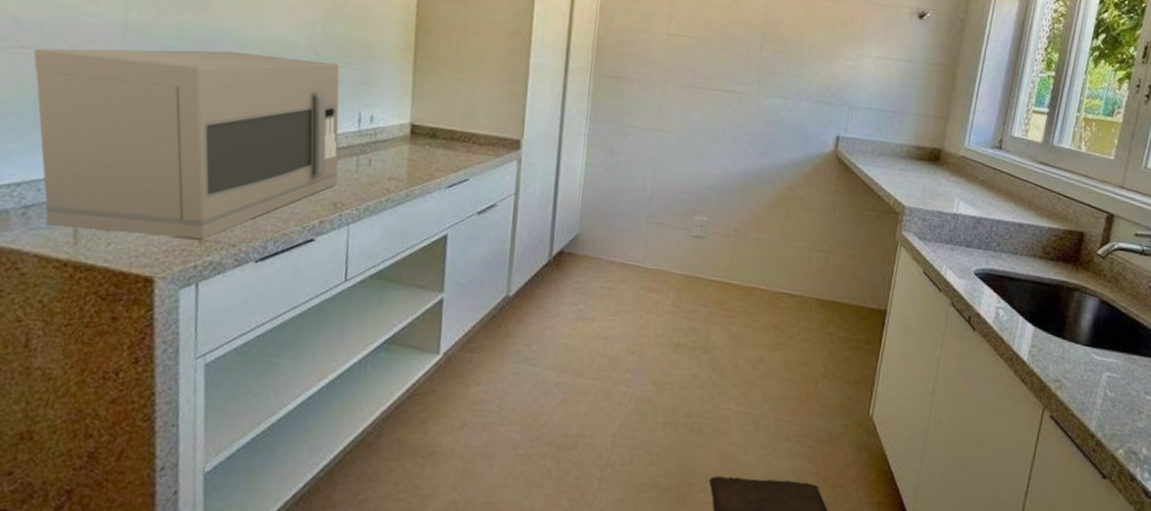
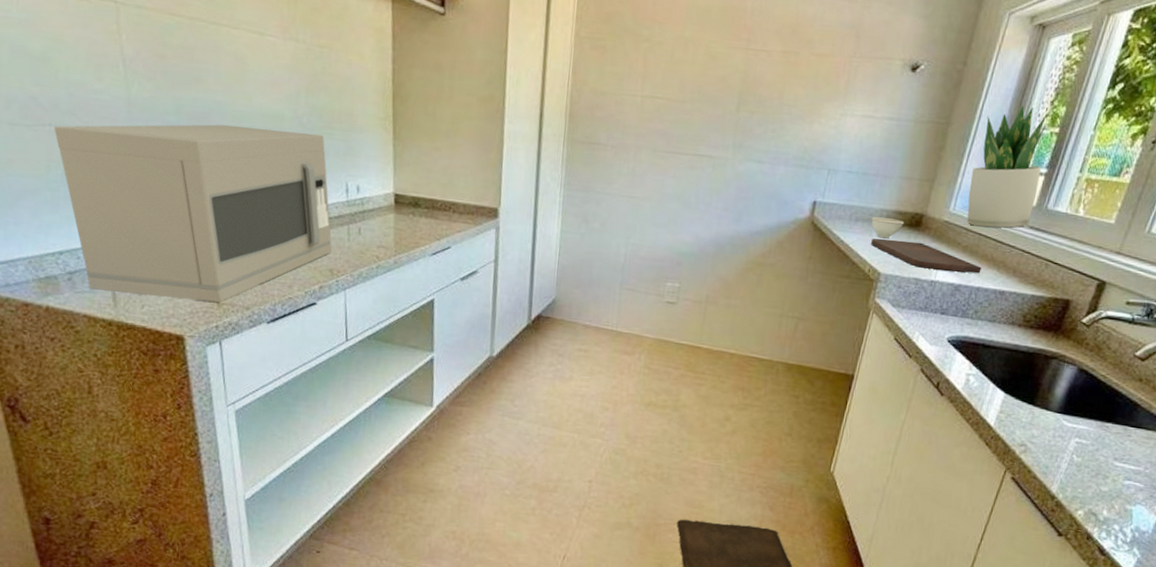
bowl: none [893,151,924,173] -> present [871,217,904,239]
cutting board: none [894,172,1000,207] -> present [871,238,982,274]
planter: none [980,52,1044,163] -> present [967,106,1048,228]

